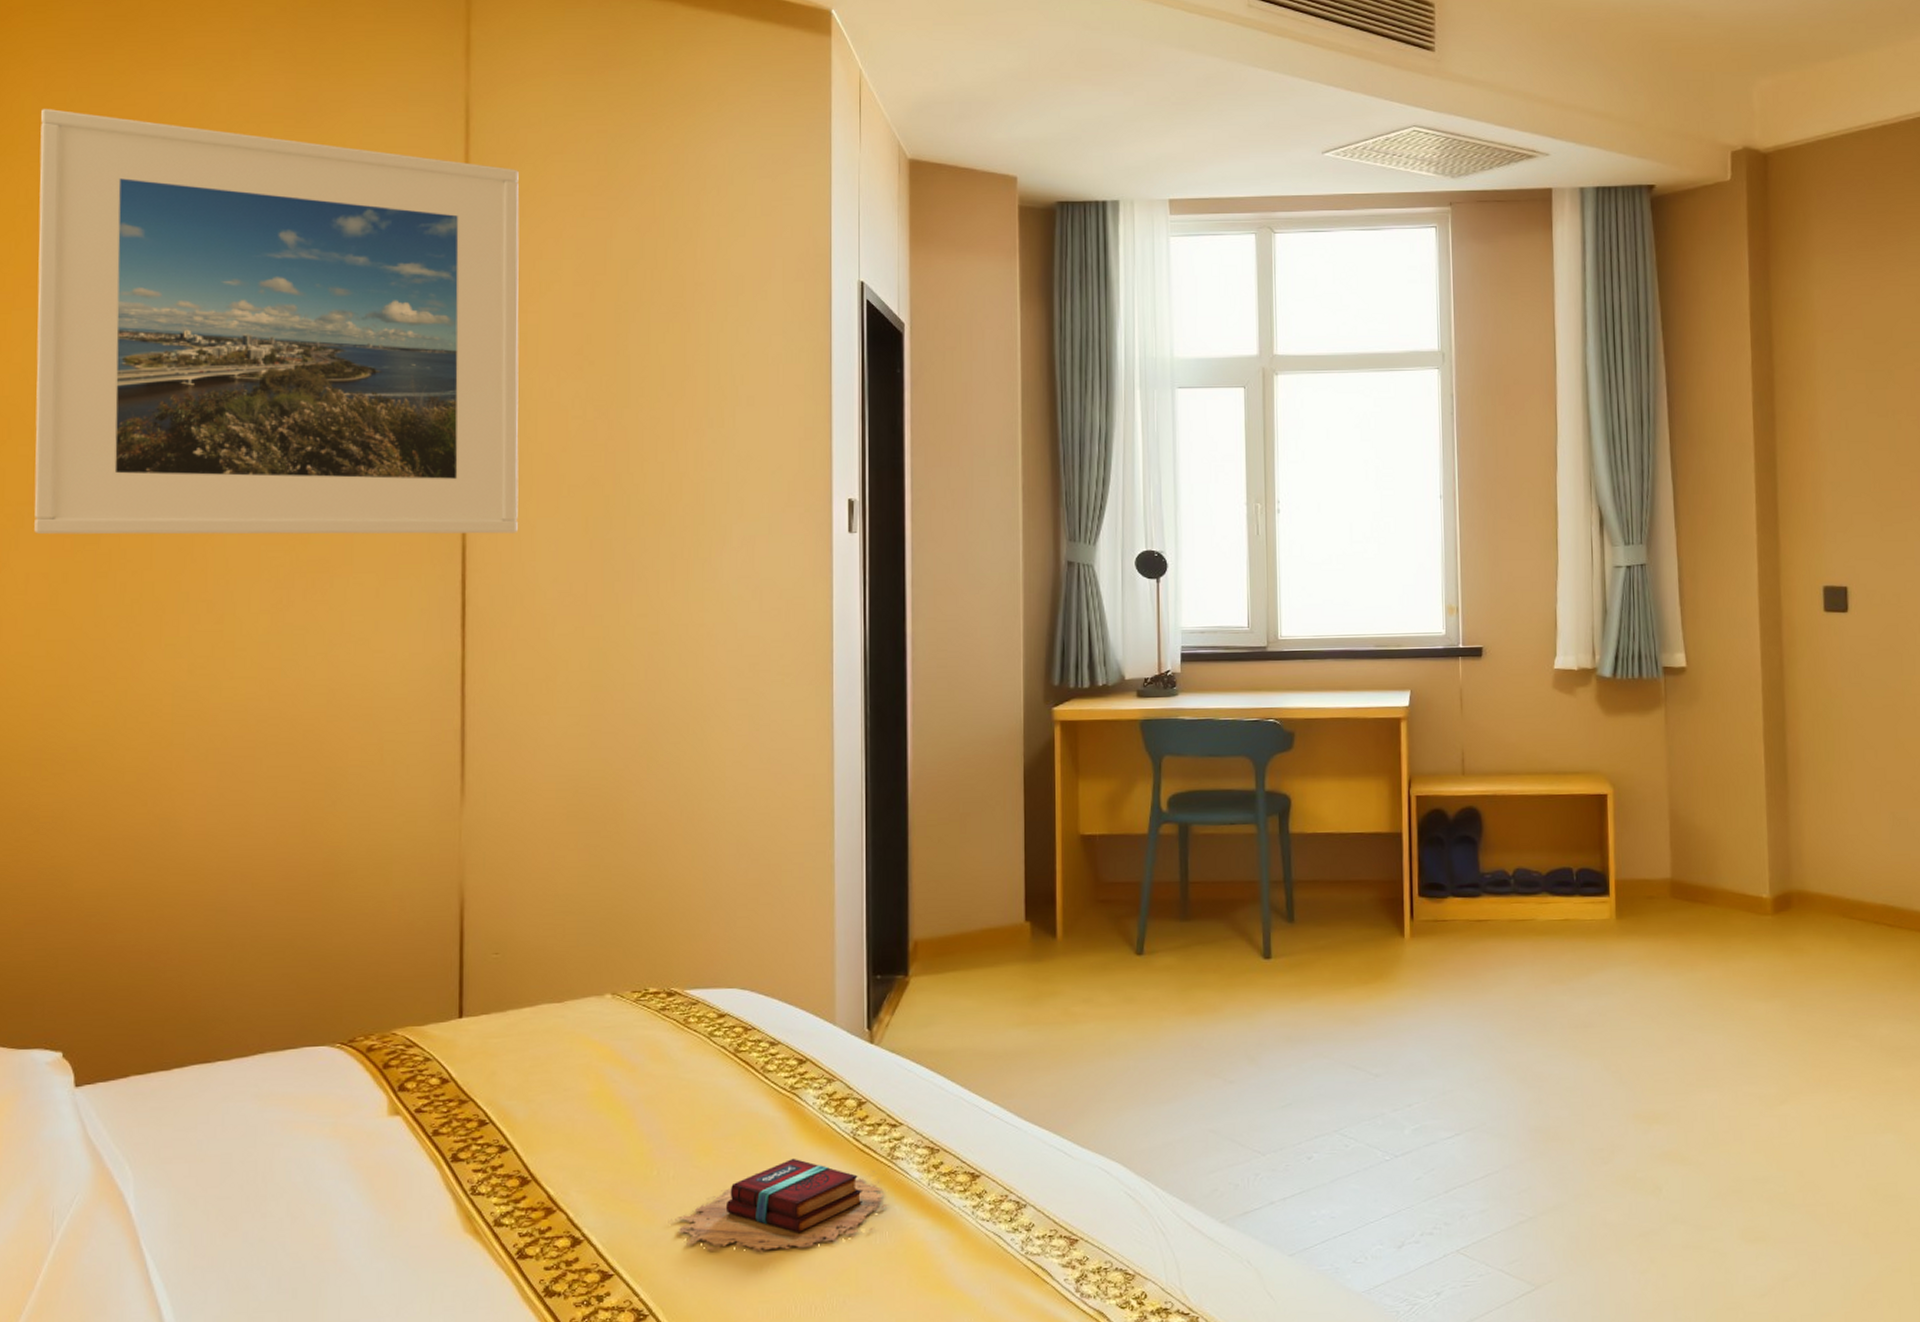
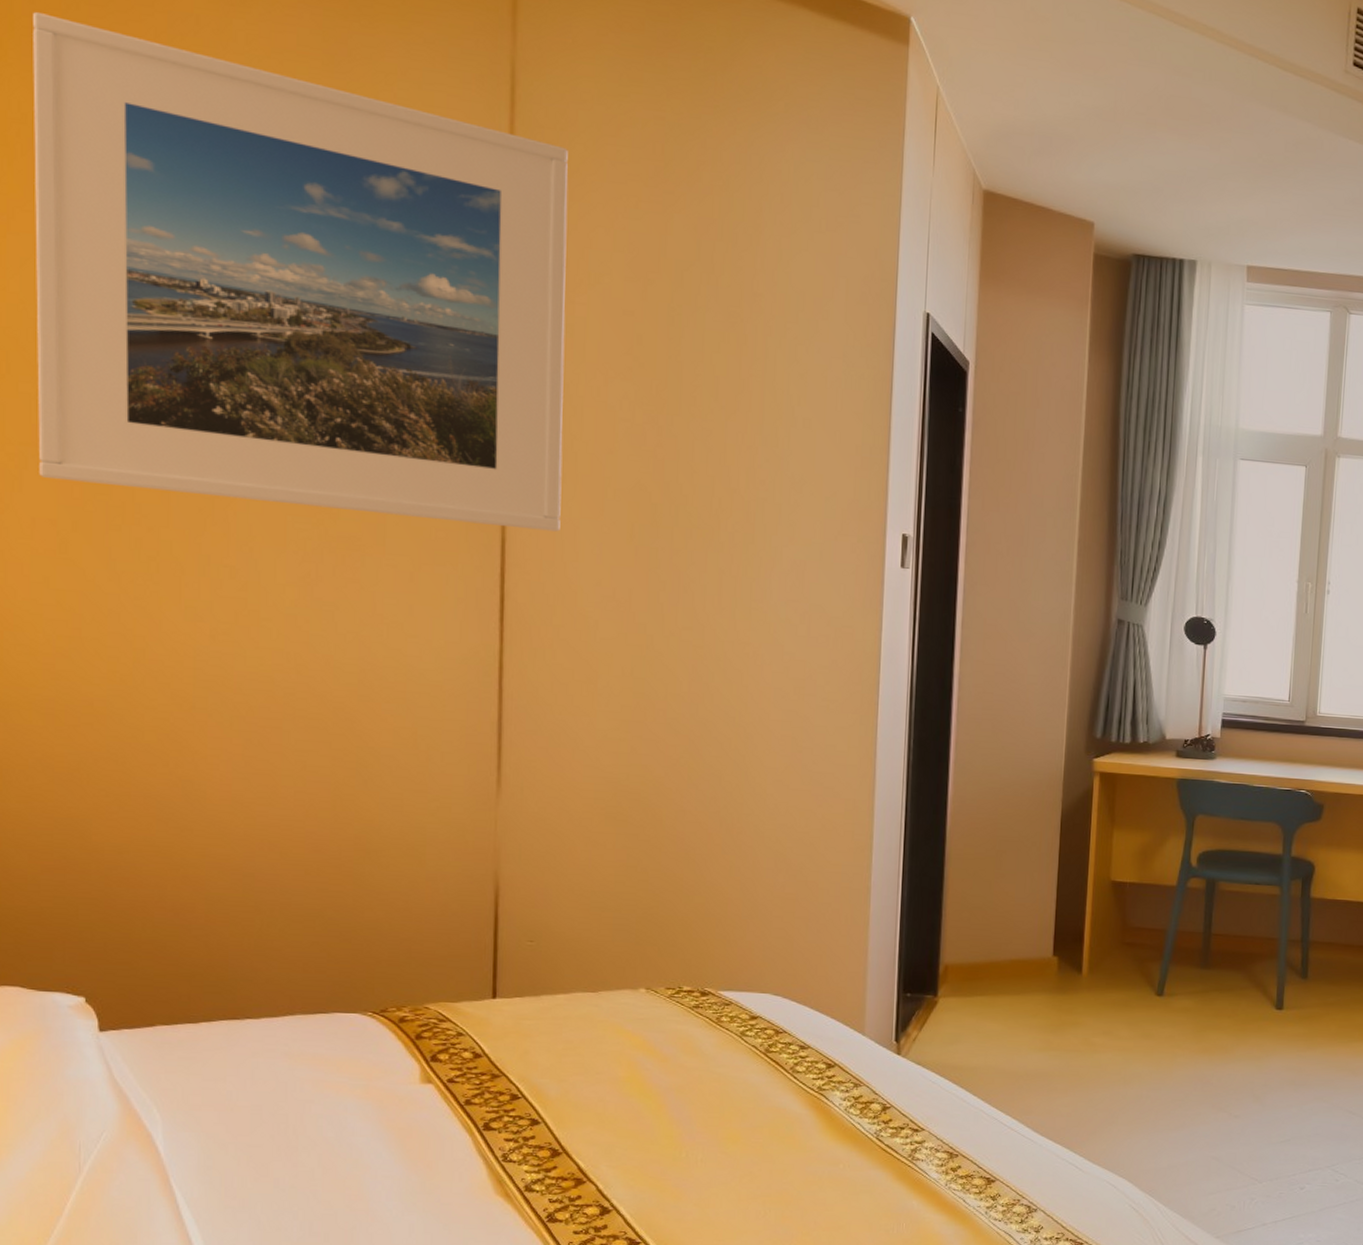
book: present [668,1158,889,1253] -> none [695,1151,908,1233]

